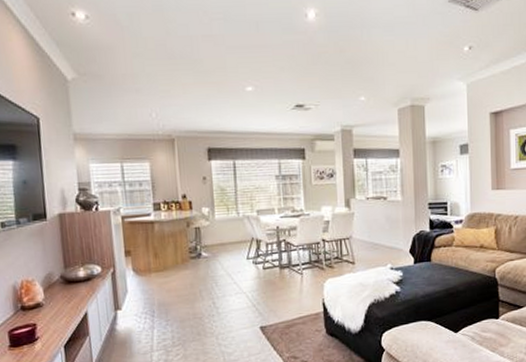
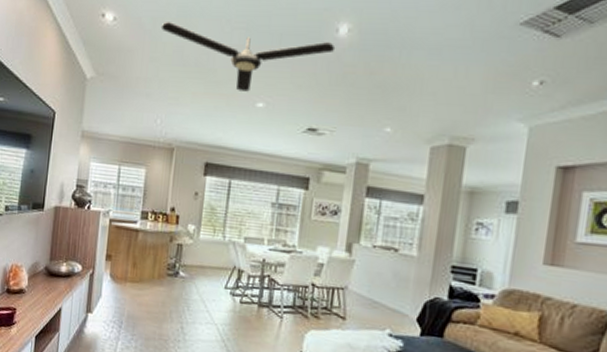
ceiling fan: none [138,17,308,78] -> present [160,22,336,92]

